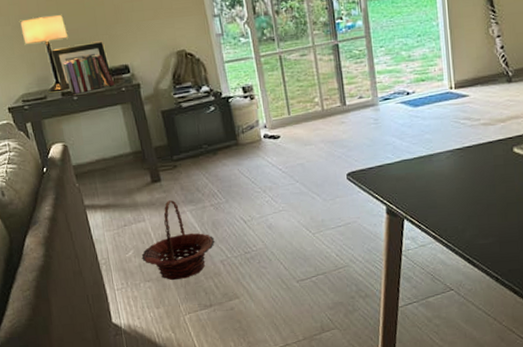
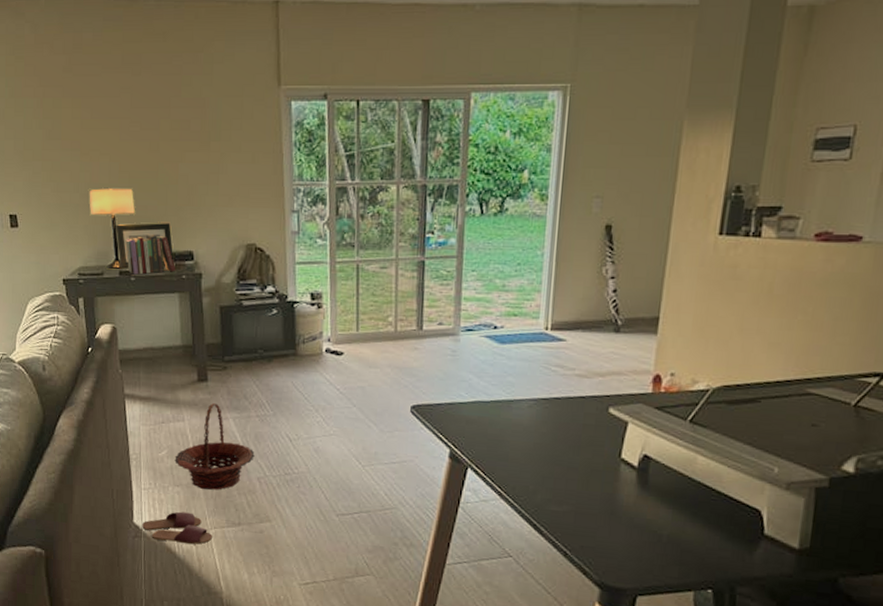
slippers: none [121,303,188,334] -> present [142,511,212,545]

